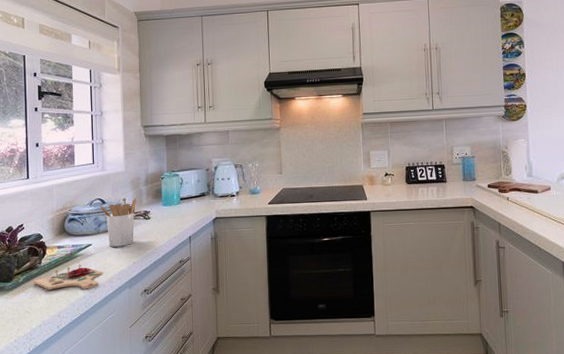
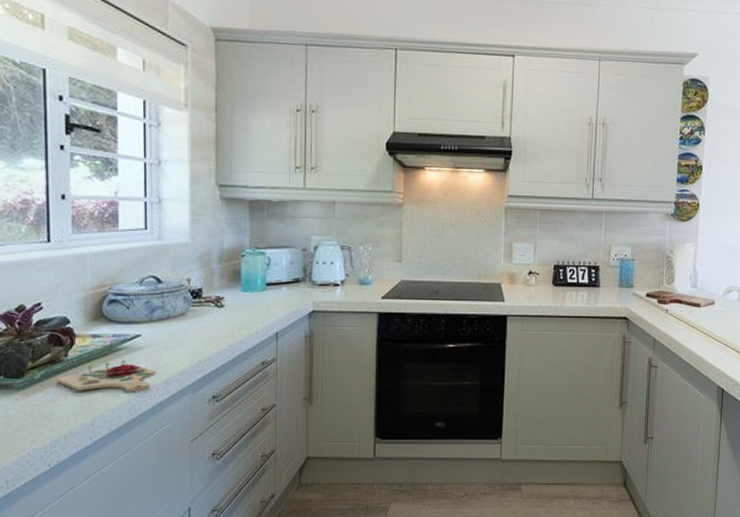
utensil holder: present [100,198,137,247] -> none [154,279,206,340]

